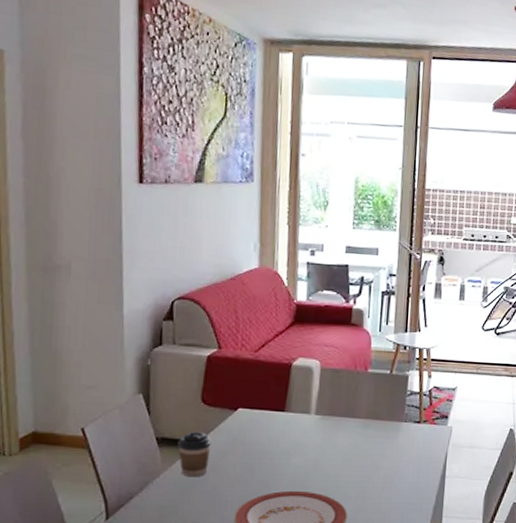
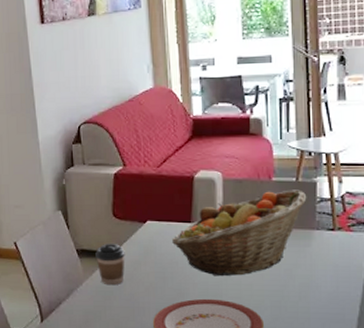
fruit basket: none [263,382,399,468] -> present [172,189,307,277]

